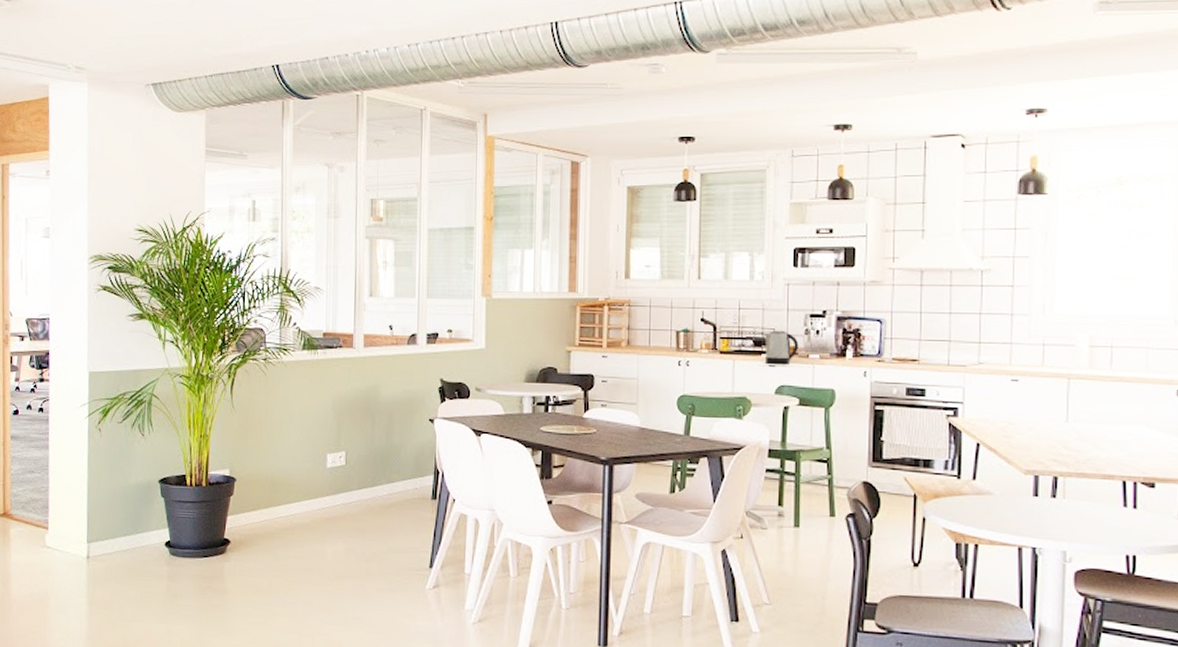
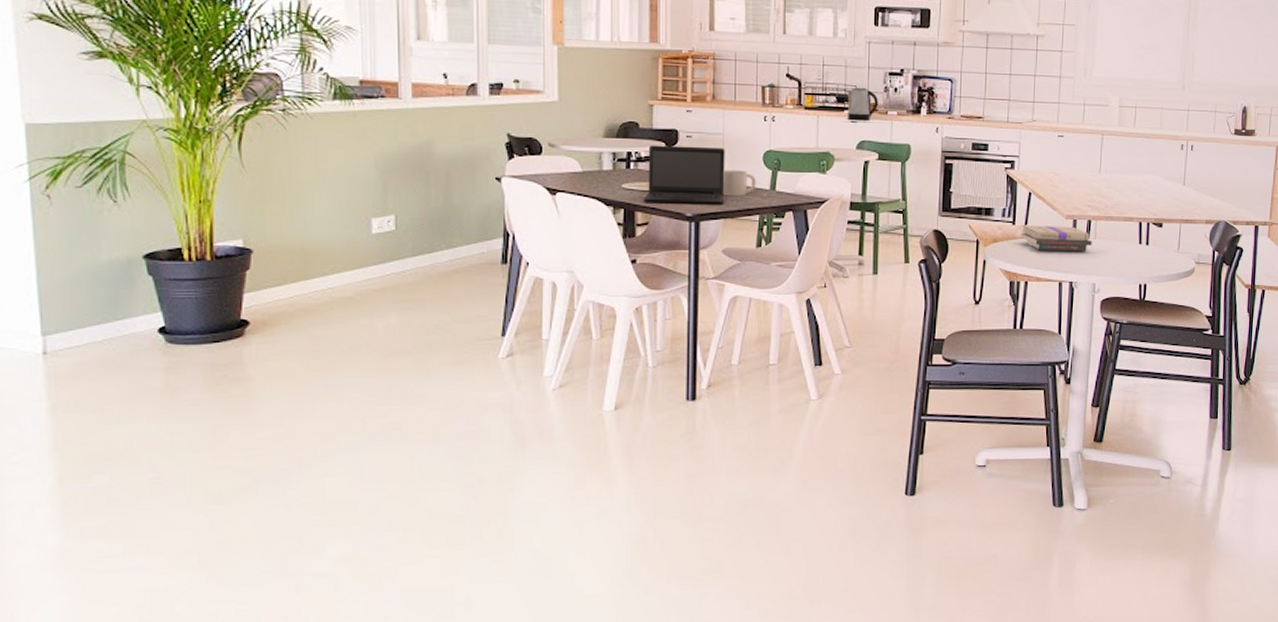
laptop: none [560,389,639,449] -> present [643,145,725,204]
mug: none [637,414,670,441] -> present [723,169,756,196]
books: none [967,480,1060,514] -> present [1020,226,1092,252]

